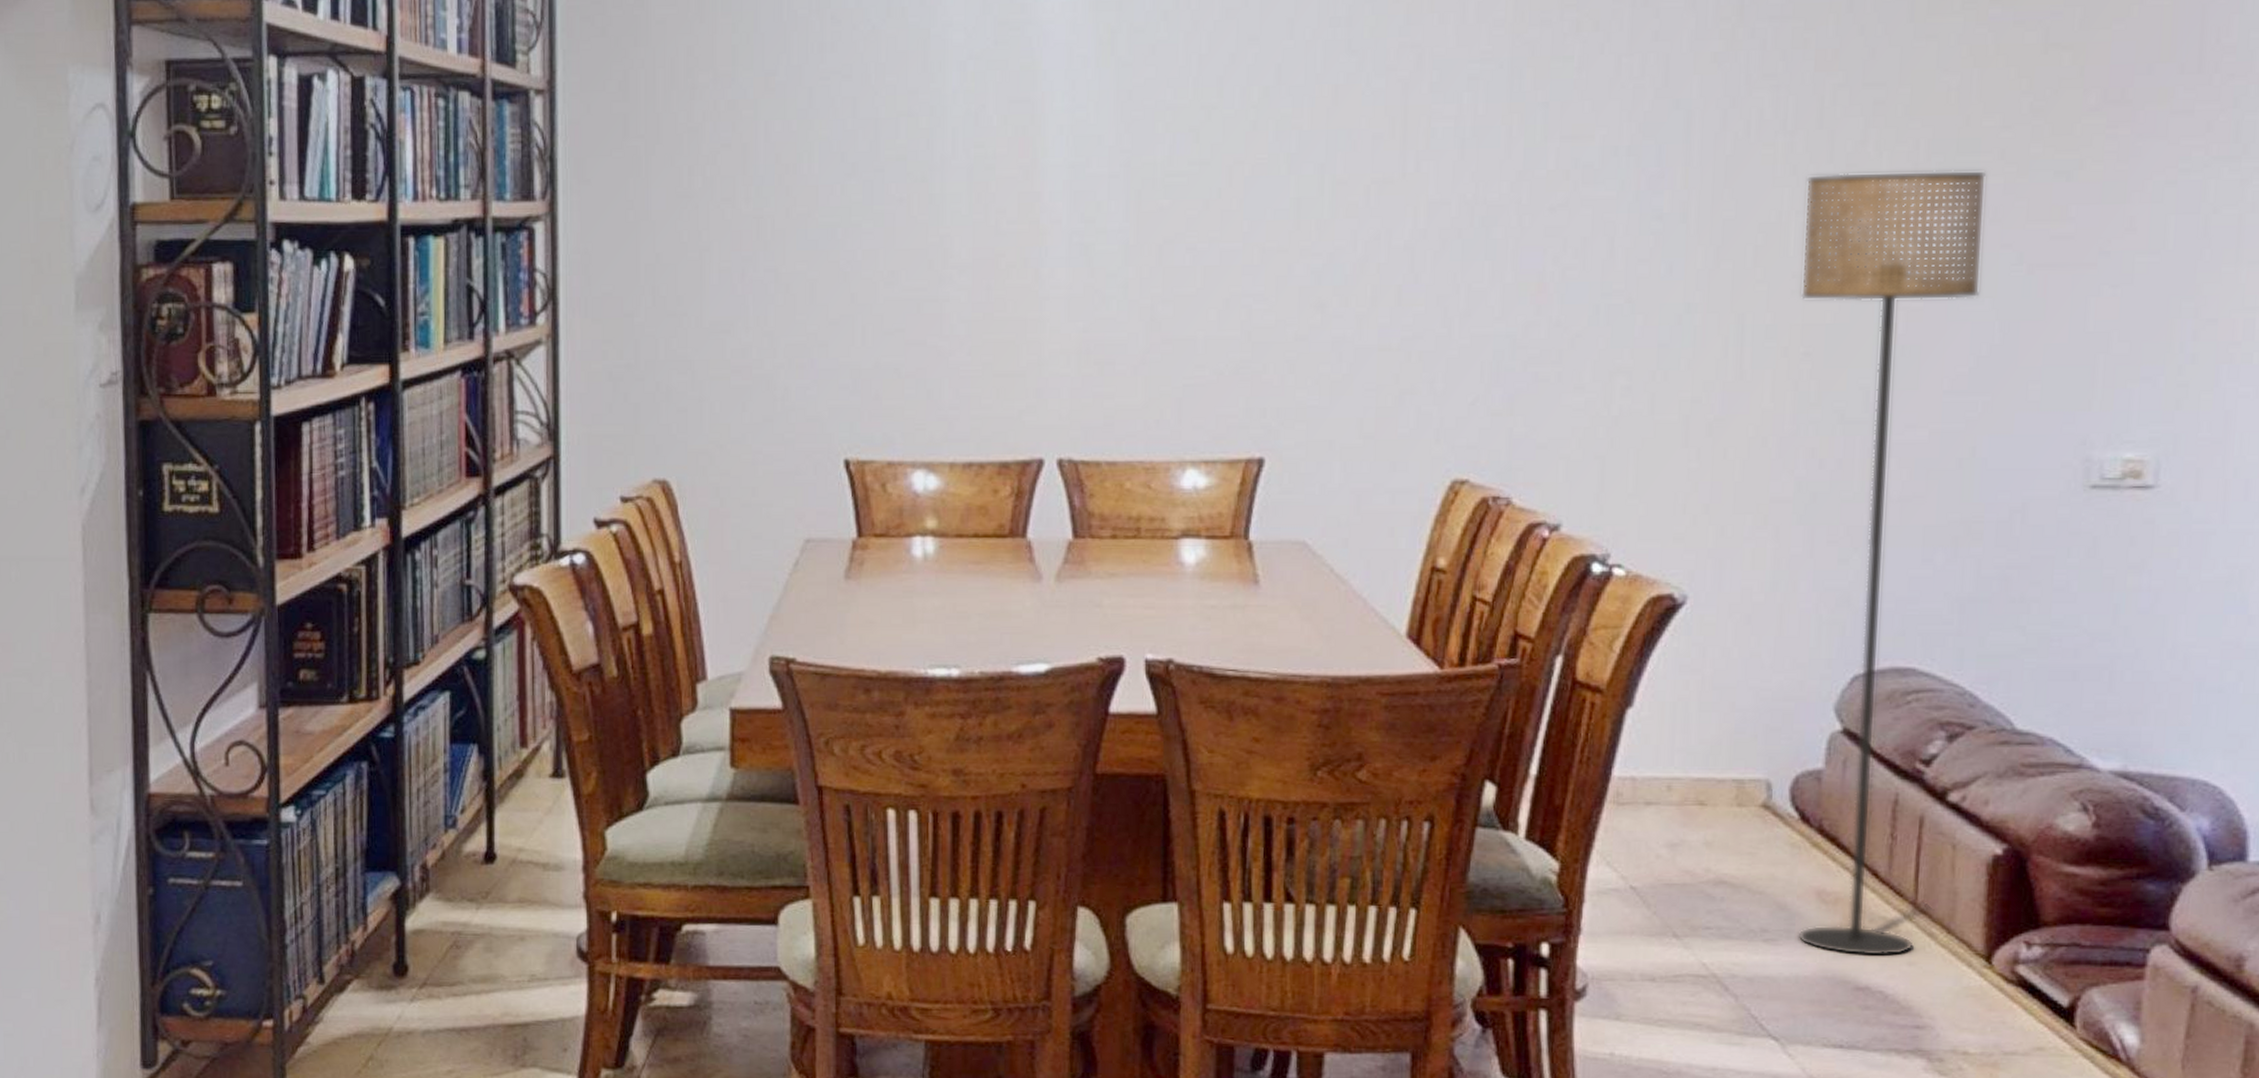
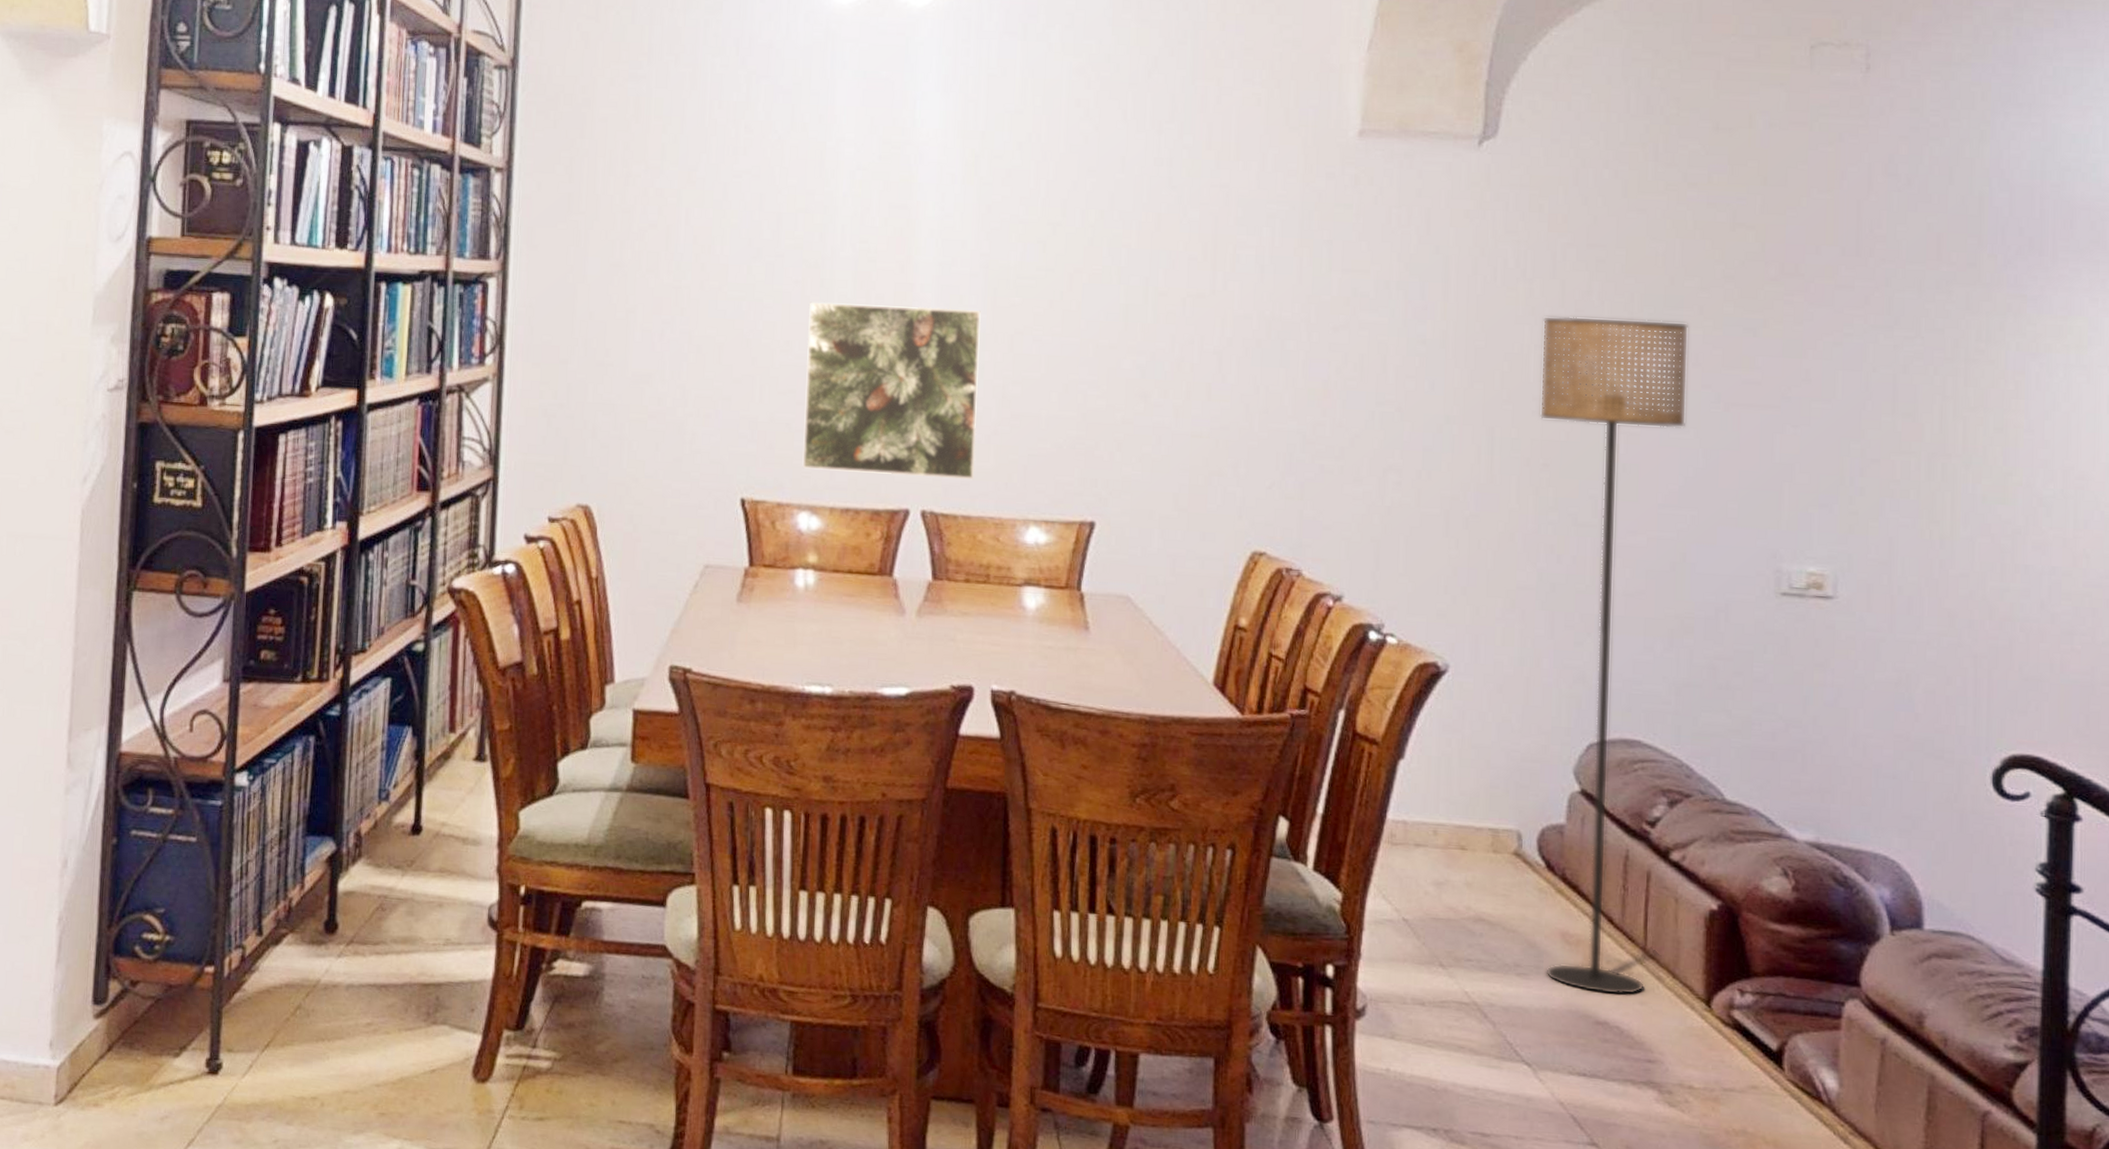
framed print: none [915,218,1123,421] -> present [802,302,981,479]

